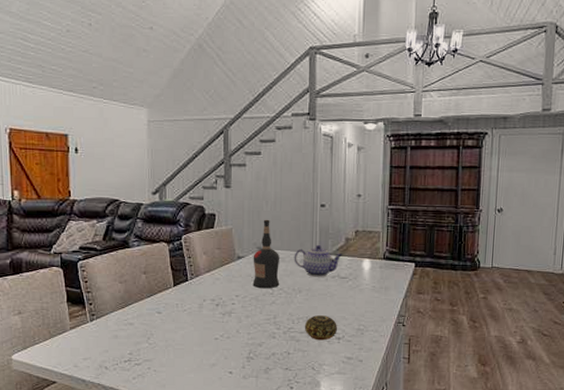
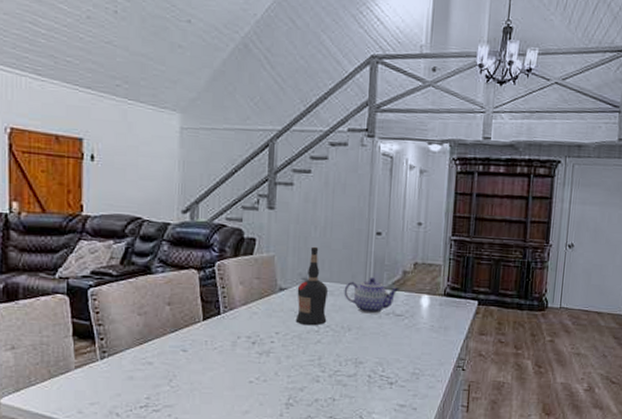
decorative ball: present [304,315,338,341] -> none [352,357,391,386]

